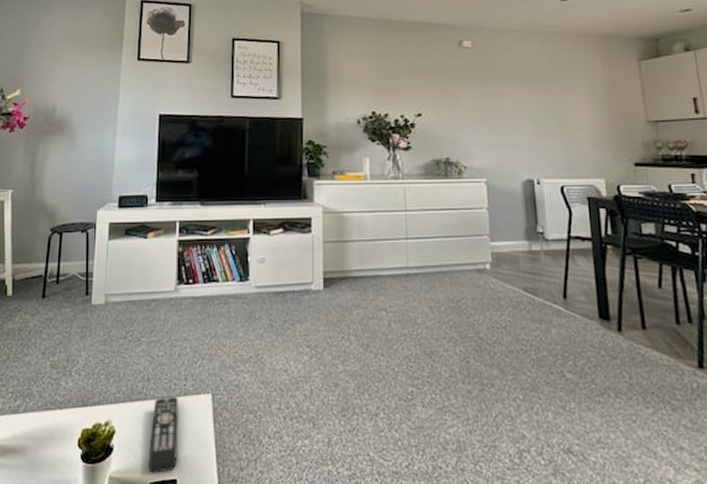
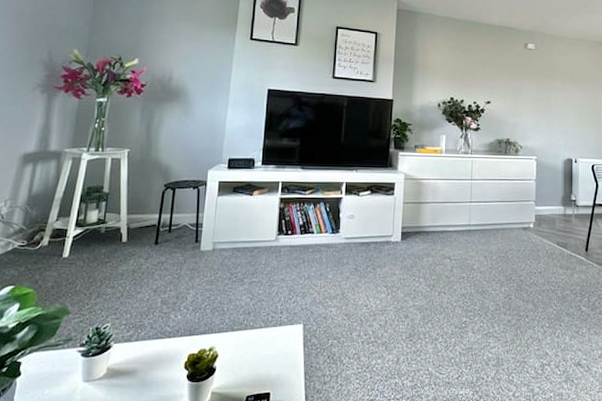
remote control: present [148,397,178,473] -> none [246,327,274,388]

